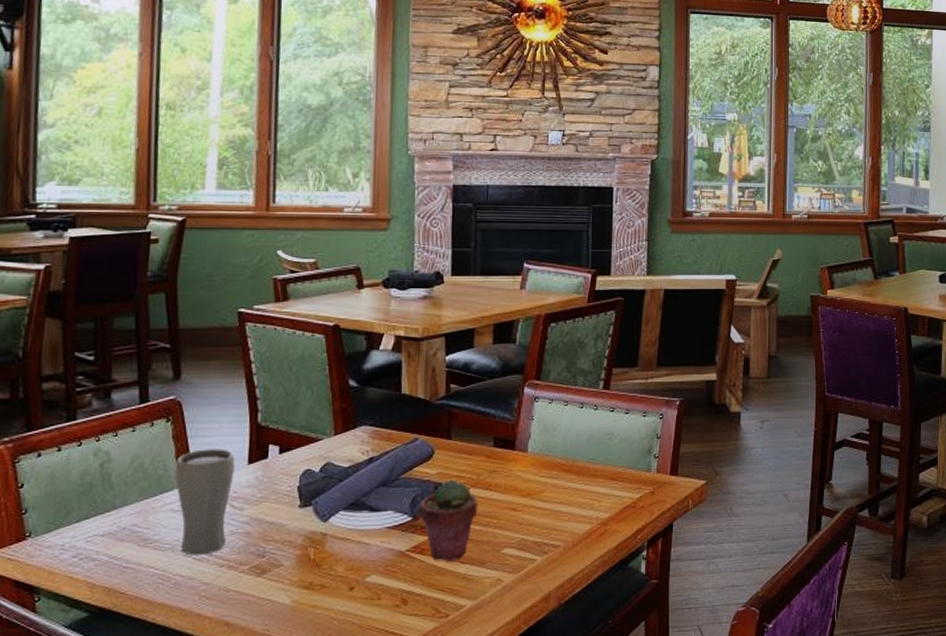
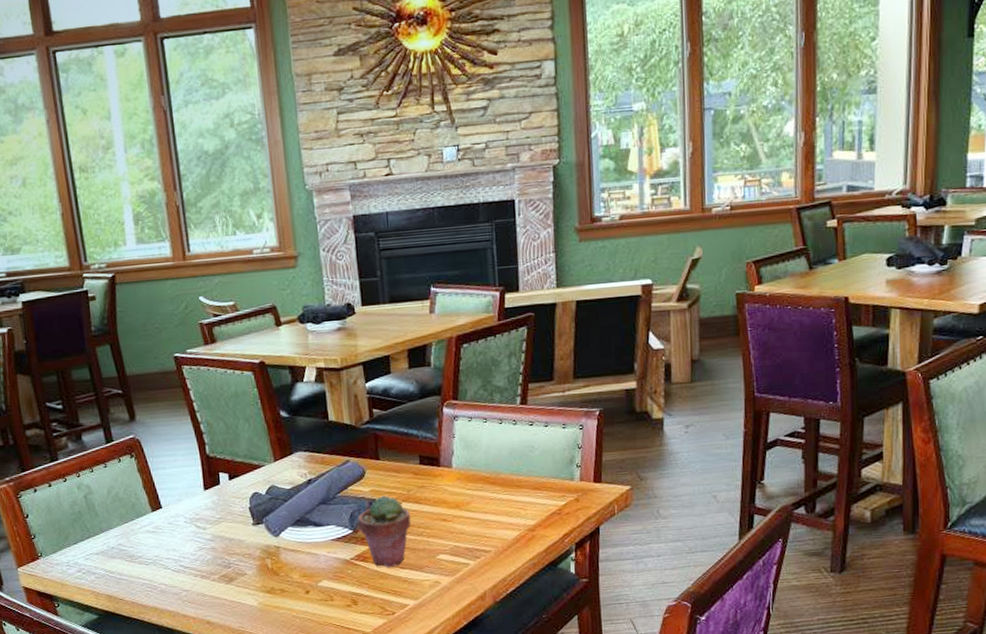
drinking glass: present [174,449,235,556] -> none [144,478,196,568]

